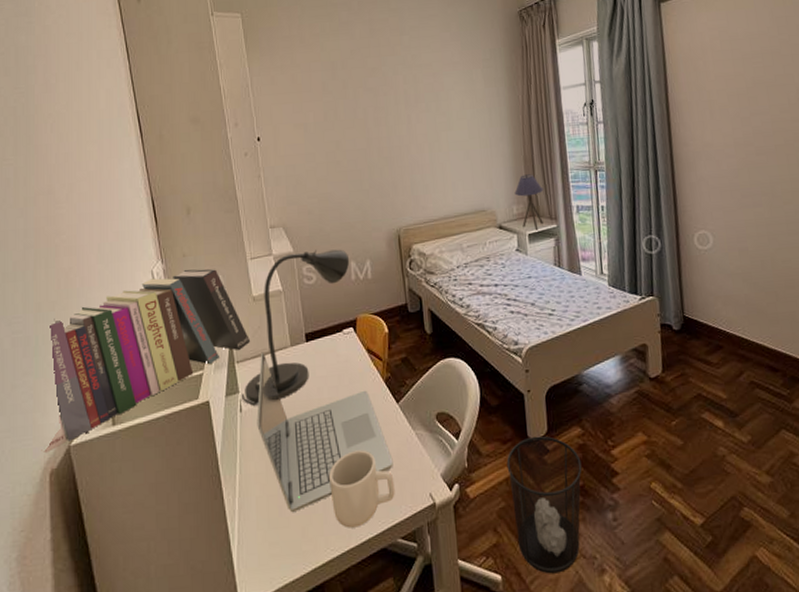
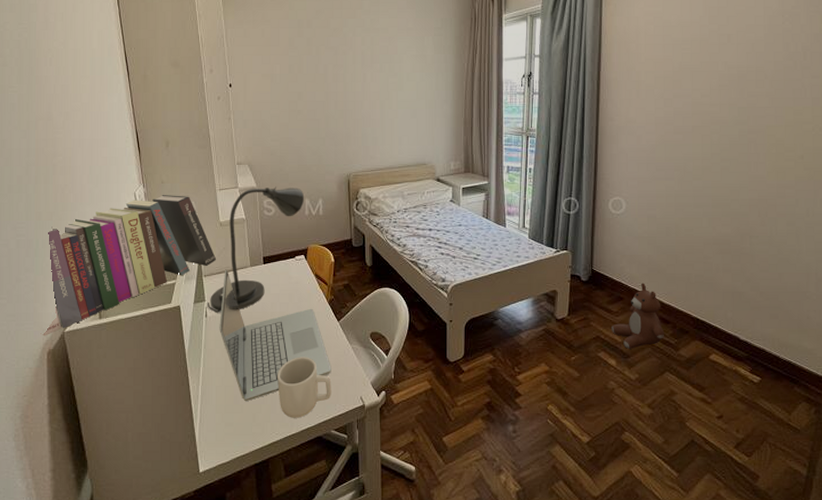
waste bin: present [506,435,582,574] -> none [427,359,491,469]
table lamp: present [514,174,544,231] -> none [453,135,479,185]
teddy bear: none [713,326,775,406] -> present [612,283,665,349]

